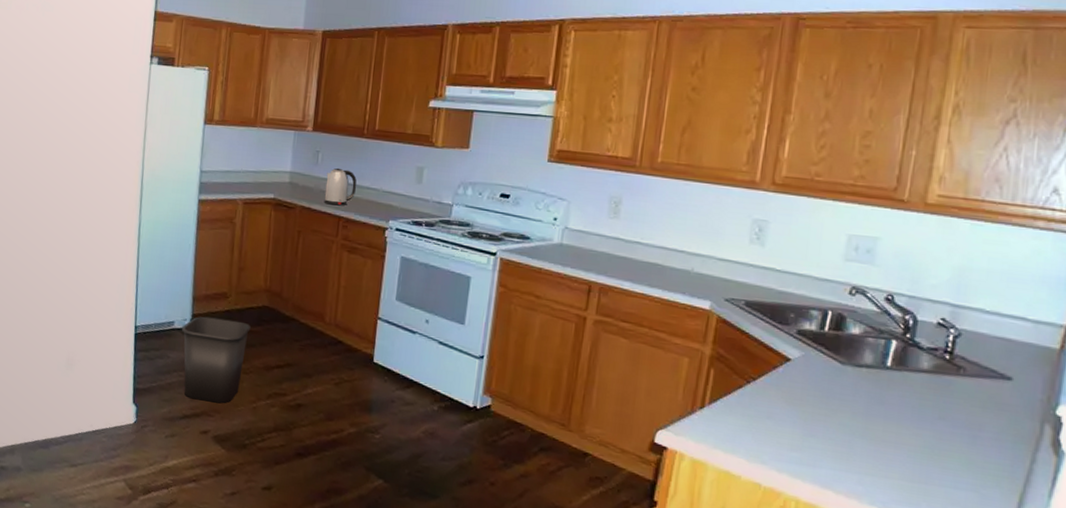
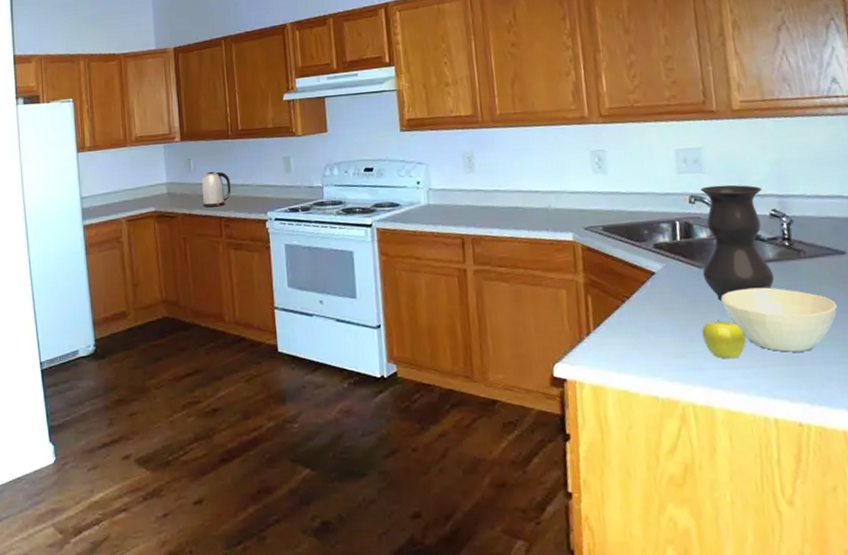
waste bin: present [182,316,251,404] -> none [87,337,155,426]
fruit: none [825,419,873,464] -> present [701,319,747,359]
vase: none [843,280,936,402] -> present [700,184,775,301]
bowl: none [856,393,985,472] -> present [721,287,837,352]

